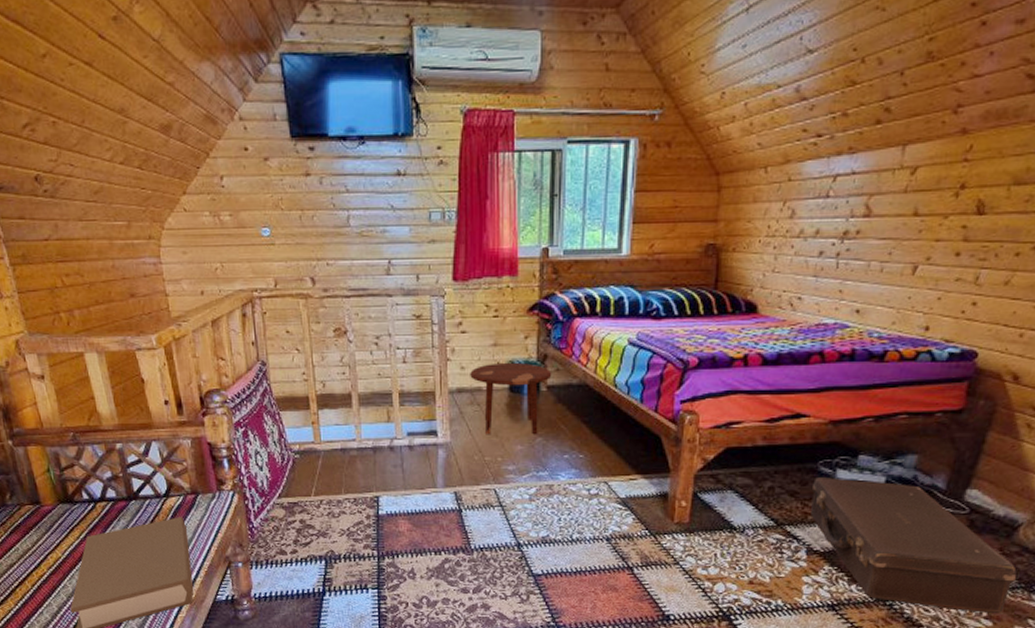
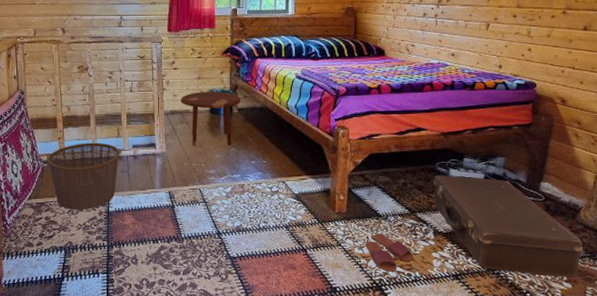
basket: none [297,428,393,512] -> present [46,142,121,210]
slippers: none [712,551,777,598] -> present [366,234,414,272]

